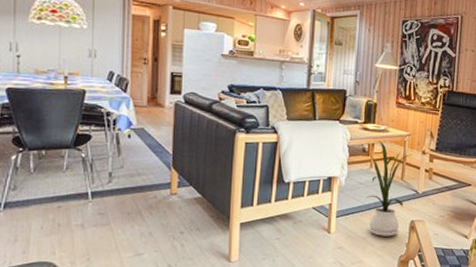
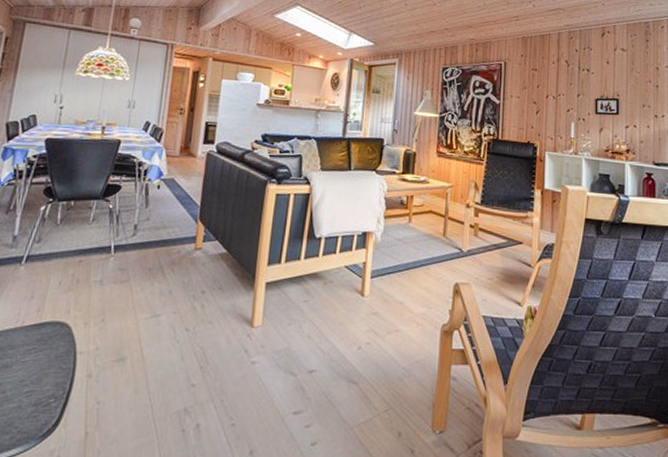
house plant: present [366,140,411,236] -> none [405,192,454,302]

